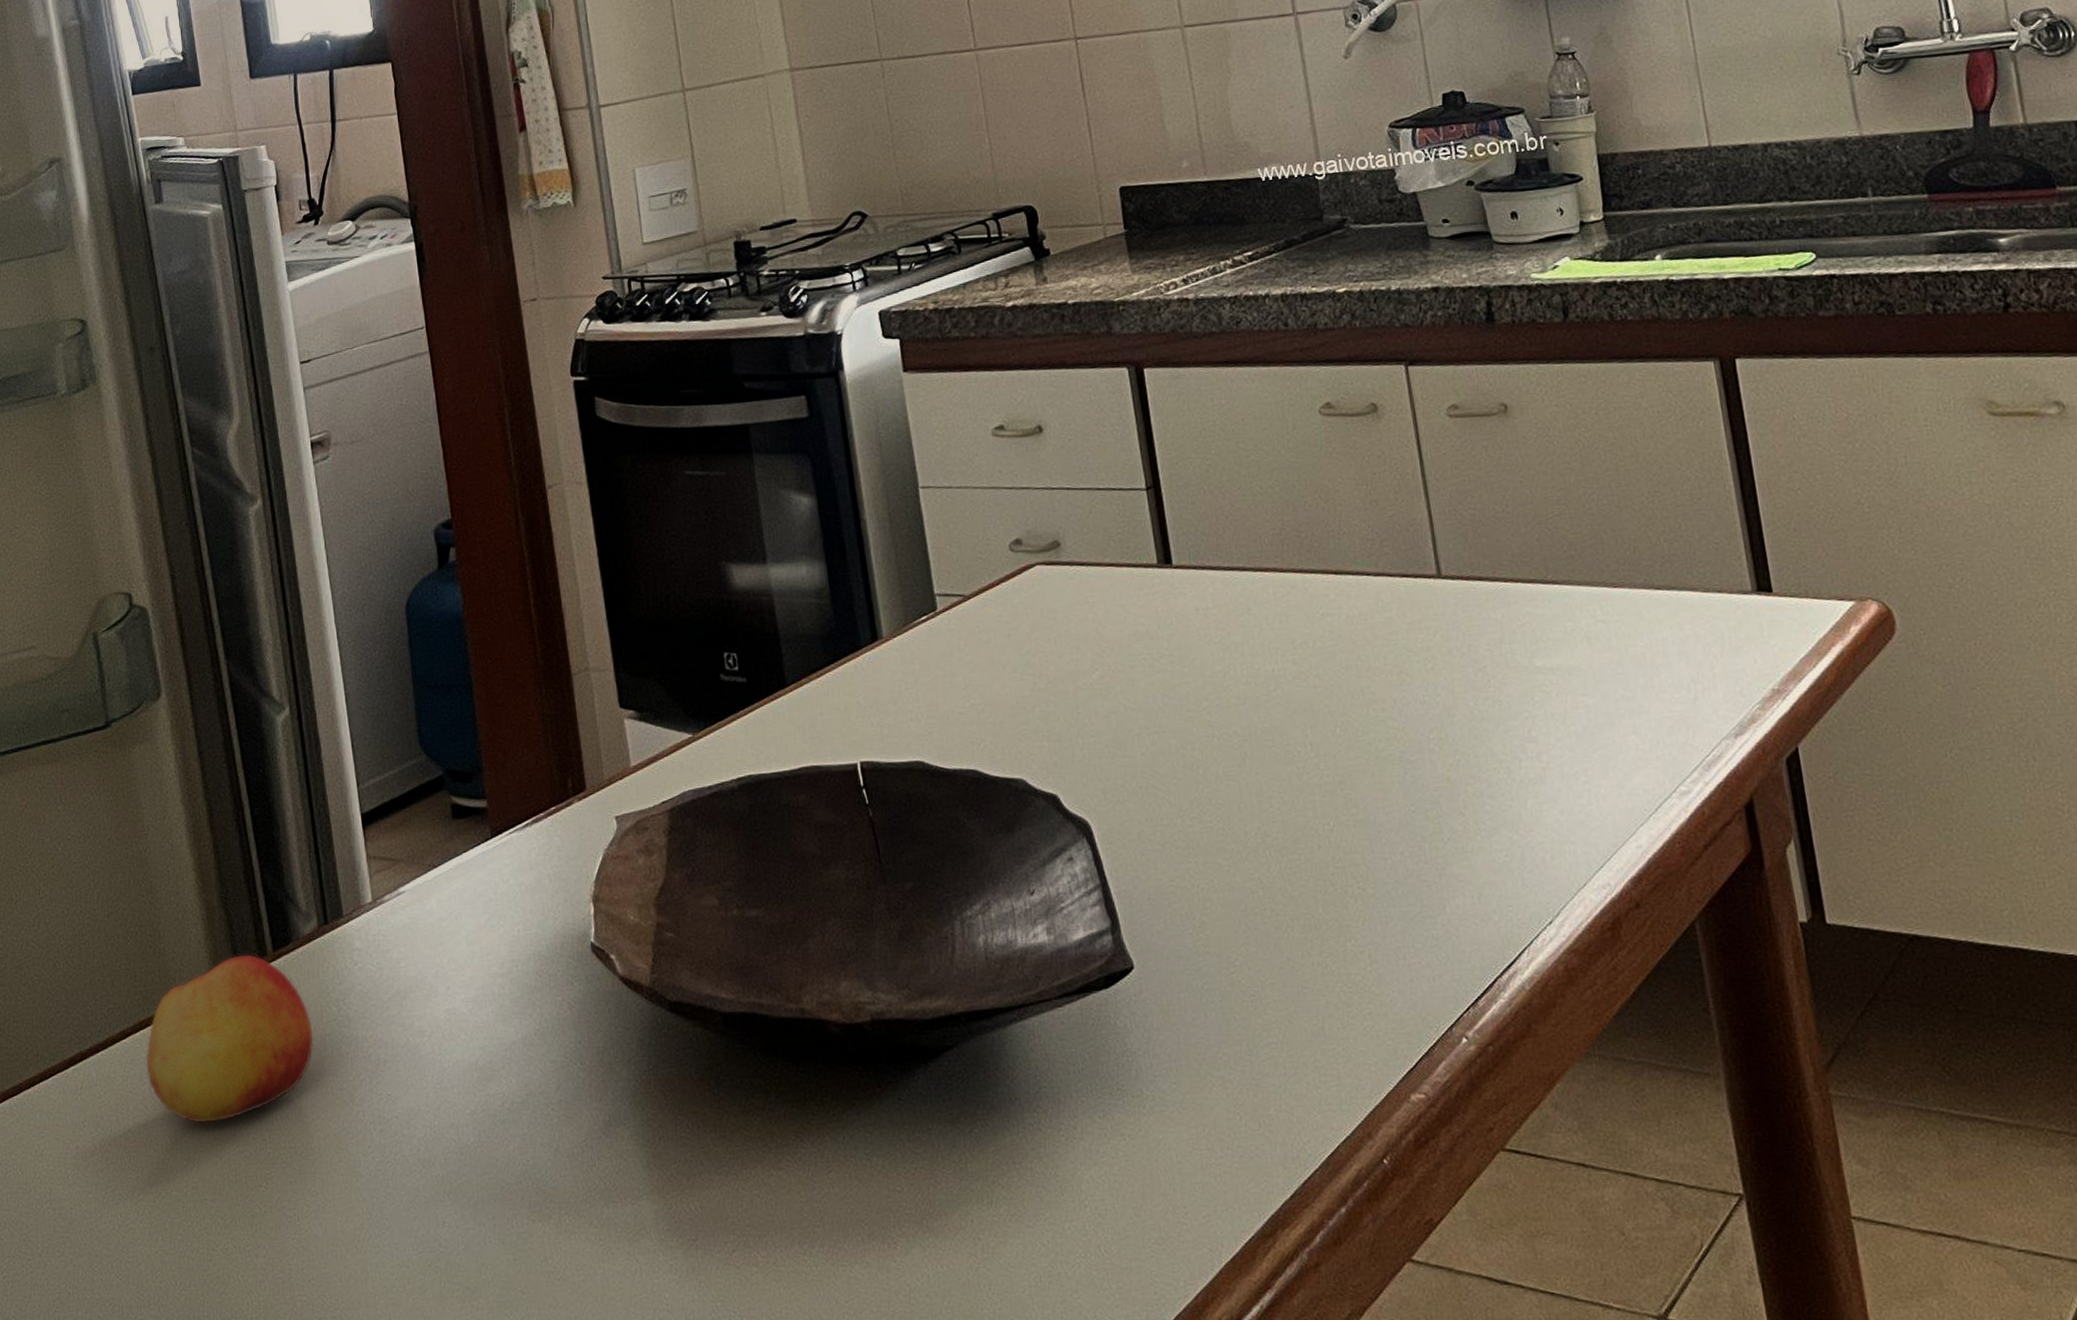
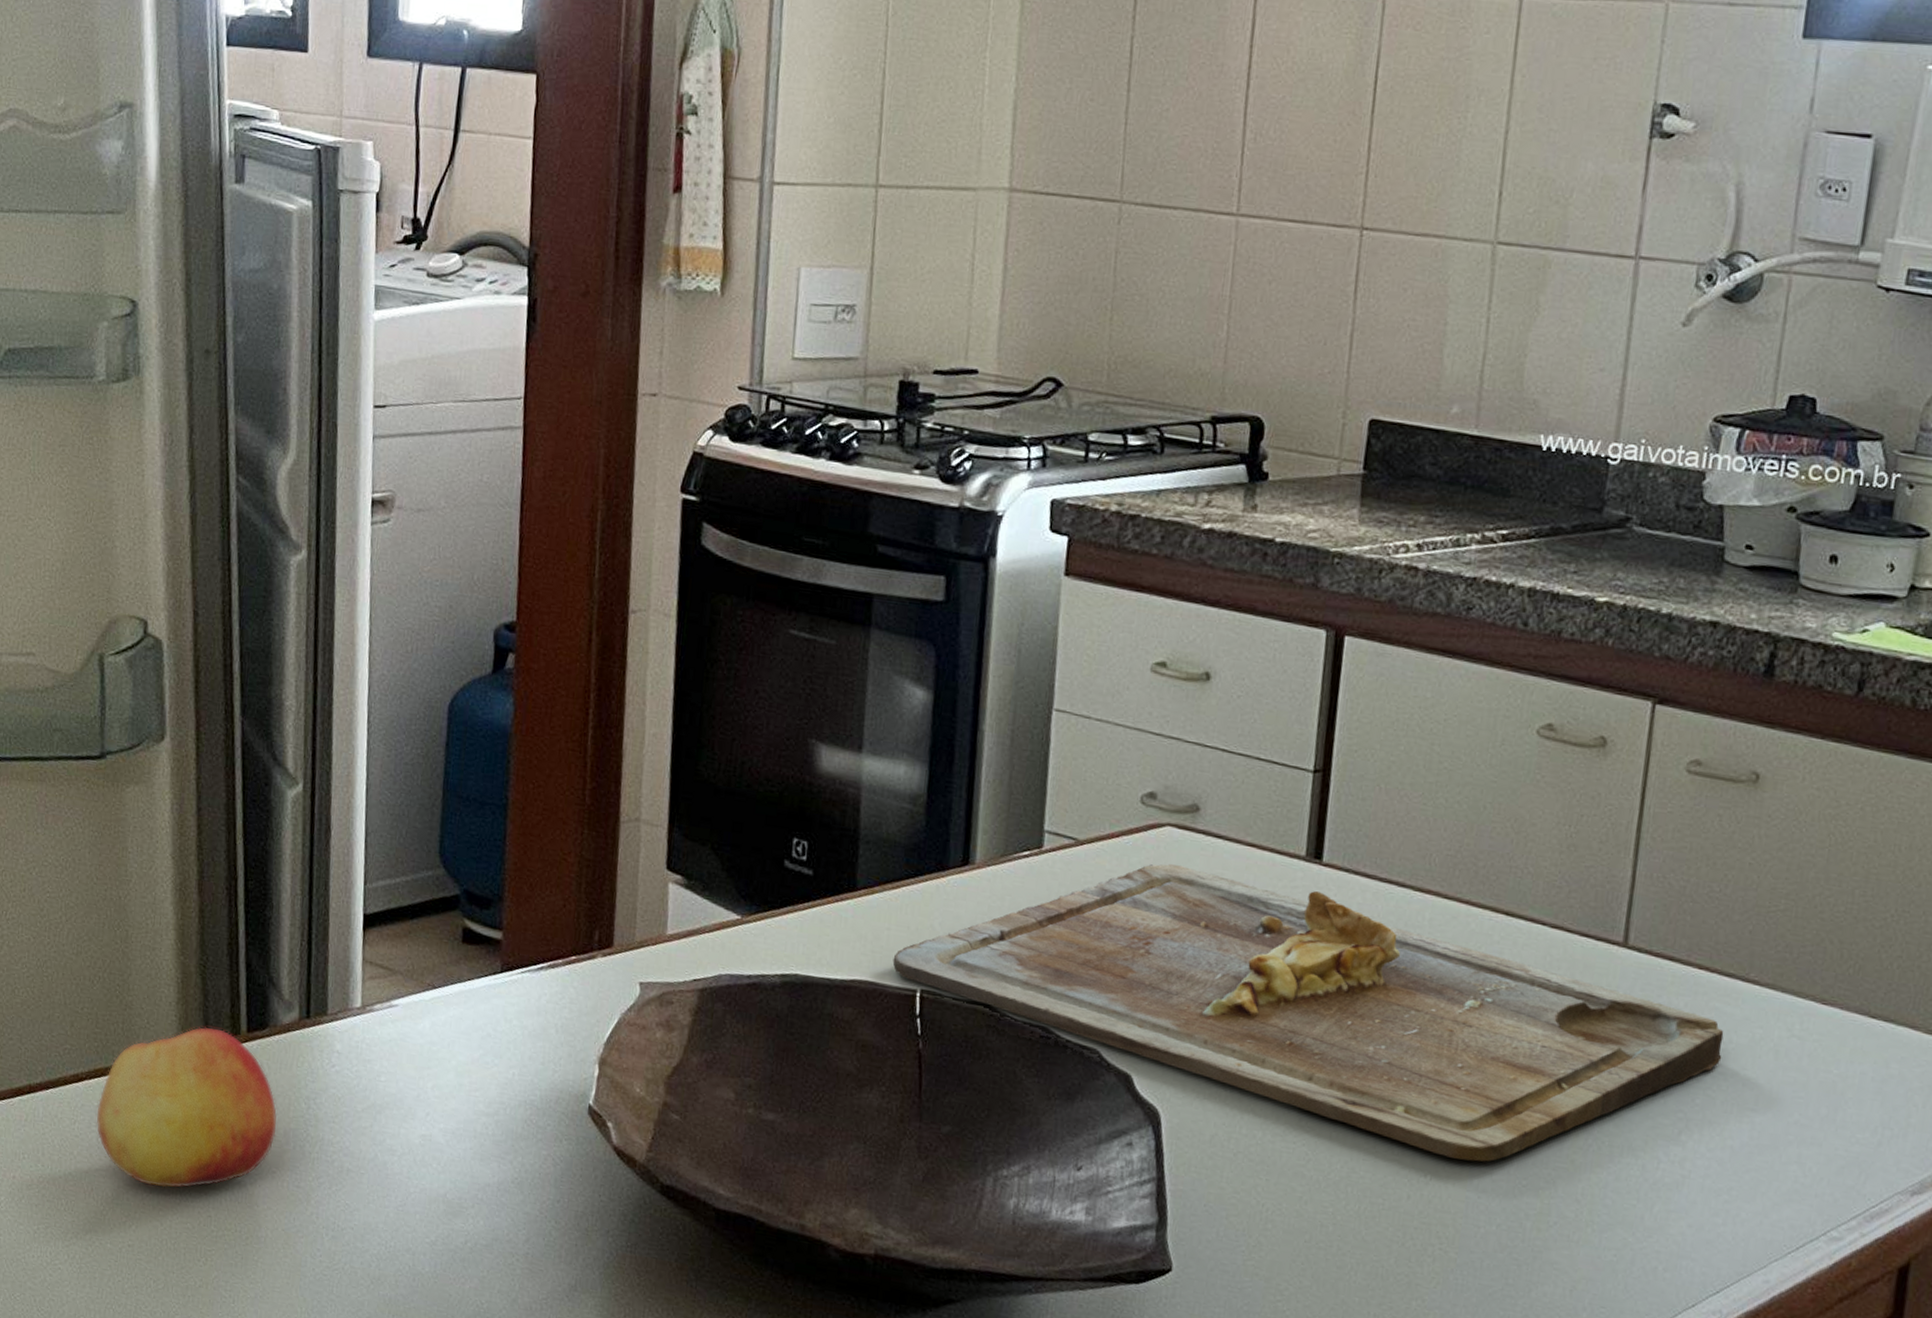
cutting board: none [830,592,1546,802] -> present [892,864,1724,1162]

